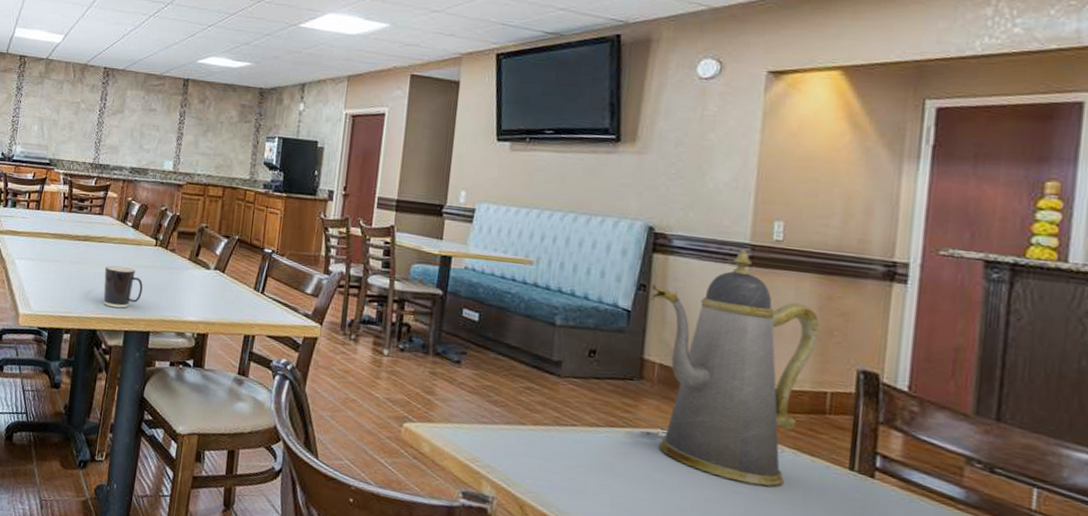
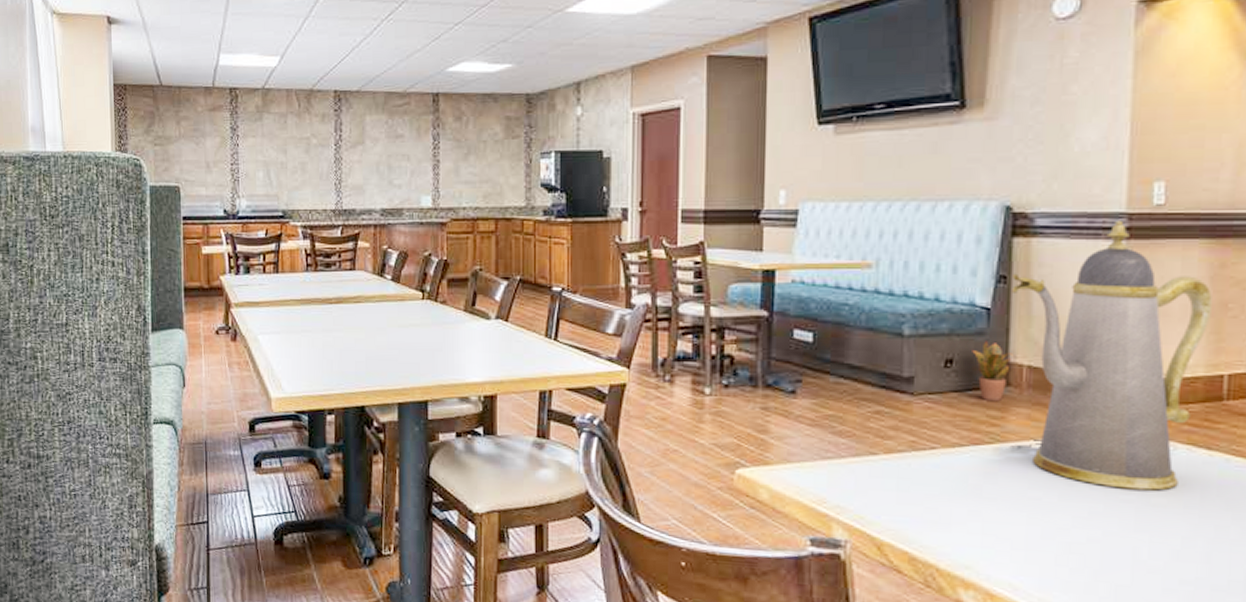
mug: present [103,265,143,308] -> none [365,329,413,377]
potted plant: none [613,338,649,392] -> present [972,341,1015,402]

